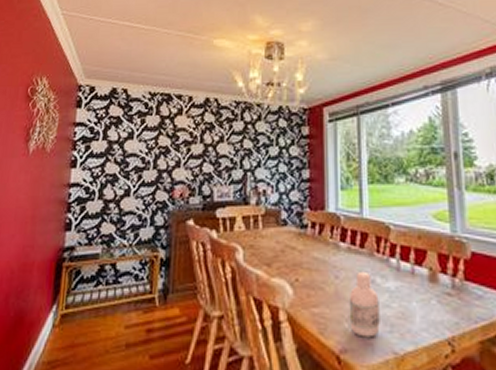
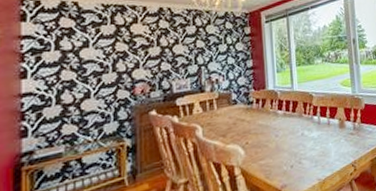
bottle: present [348,271,380,338] -> none [286,128,308,174]

